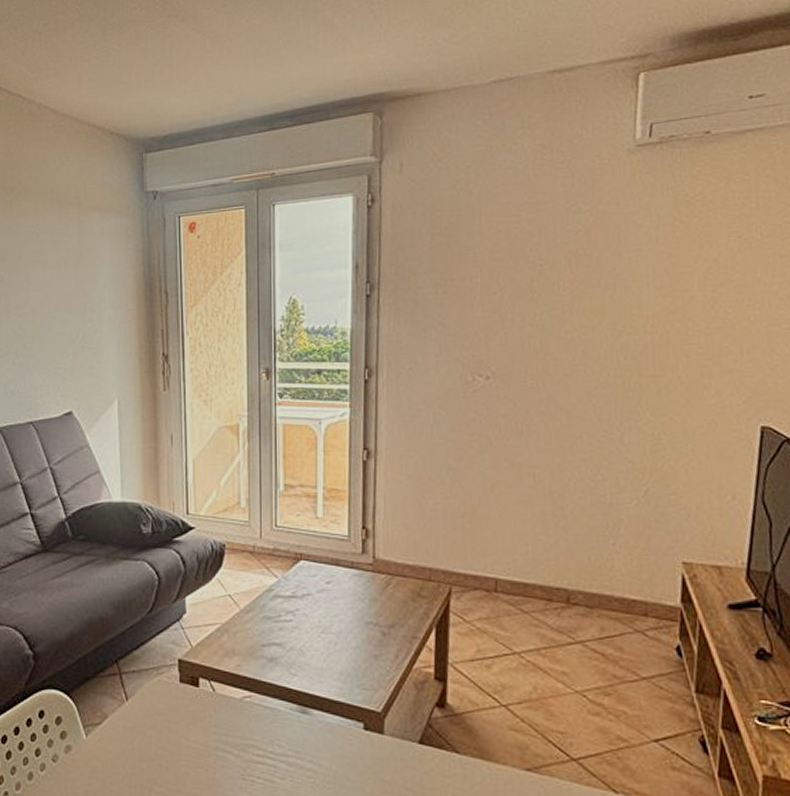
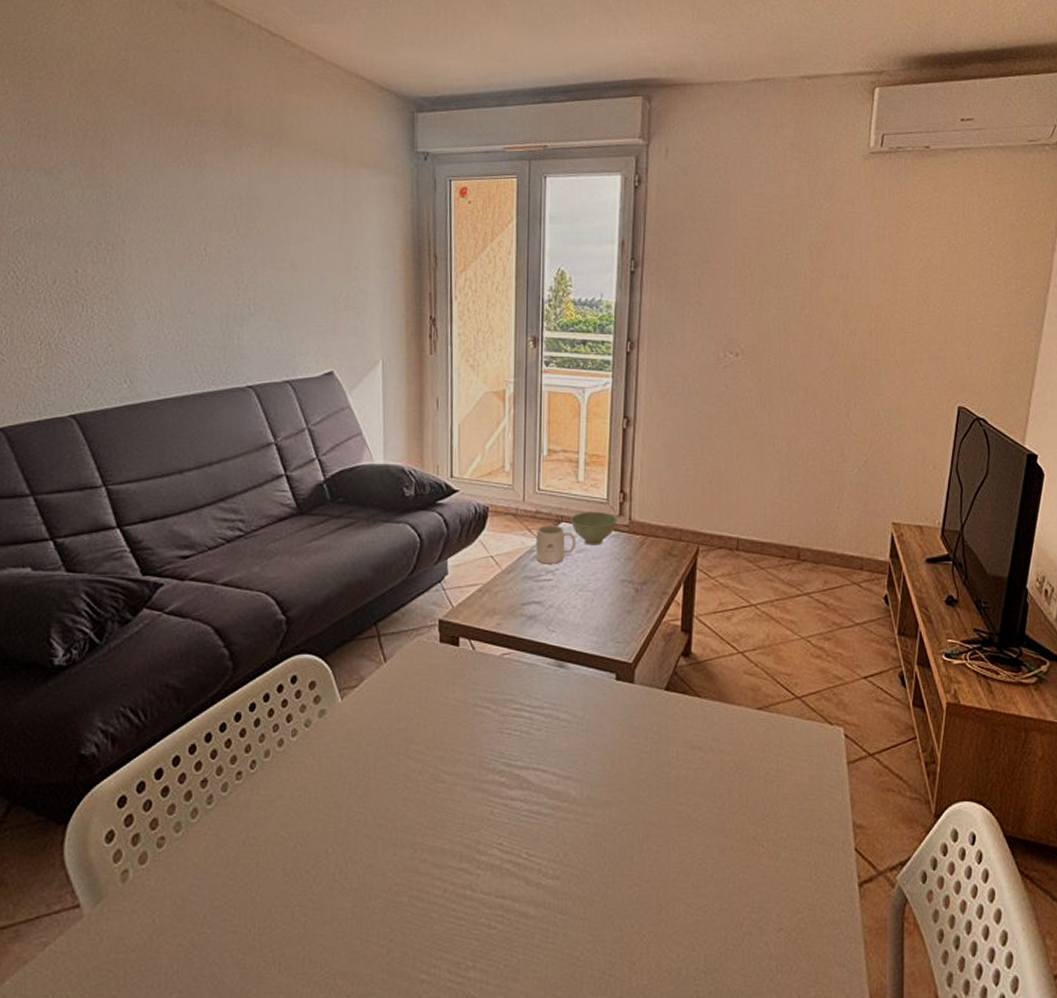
mug: none [274,562,317,604] -> present [535,524,577,564]
bowl: none [309,549,360,585] -> present [570,511,617,545]

